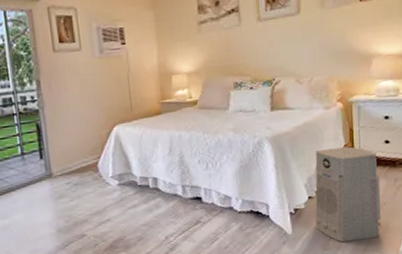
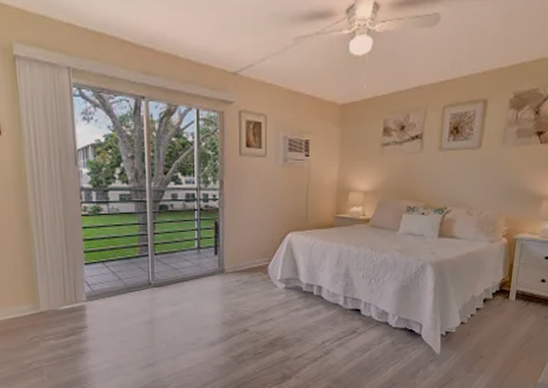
air purifier: present [315,146,381,243] -> none [462,280,531,368]

